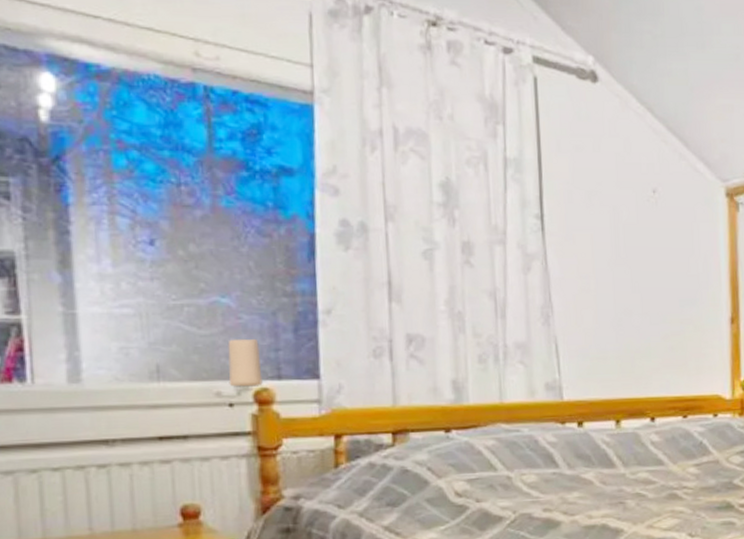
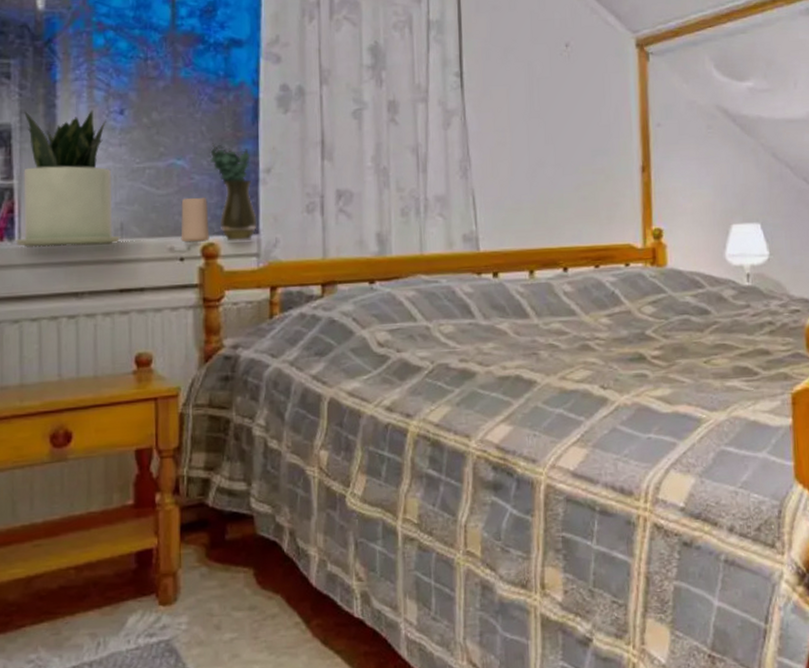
planter: none [26,237,157,391] -> present [14,110,121,249]
vase: none [260,280,317,387] -> present [210,143,257,242]

